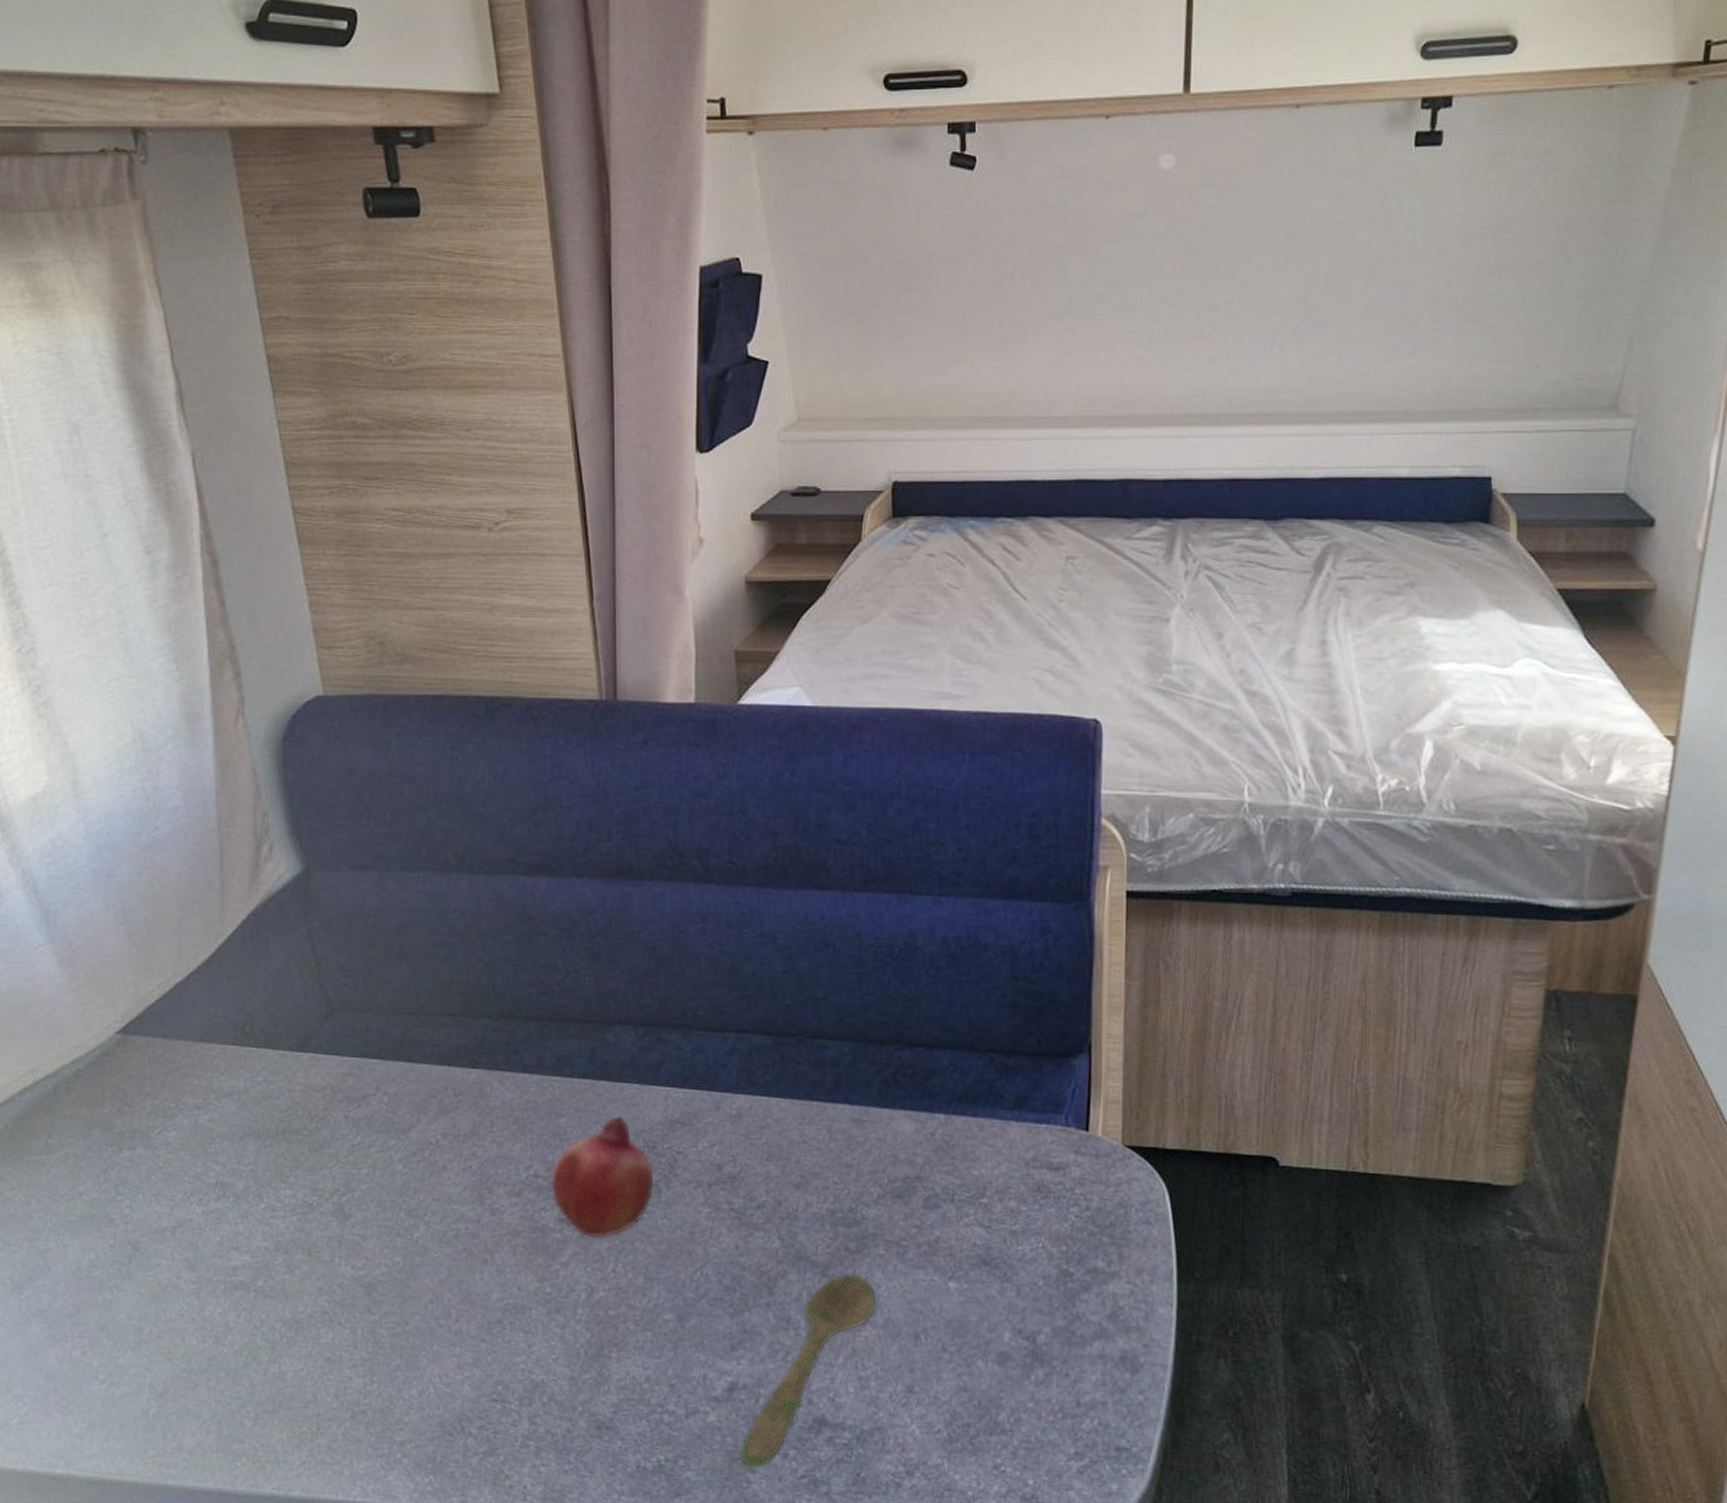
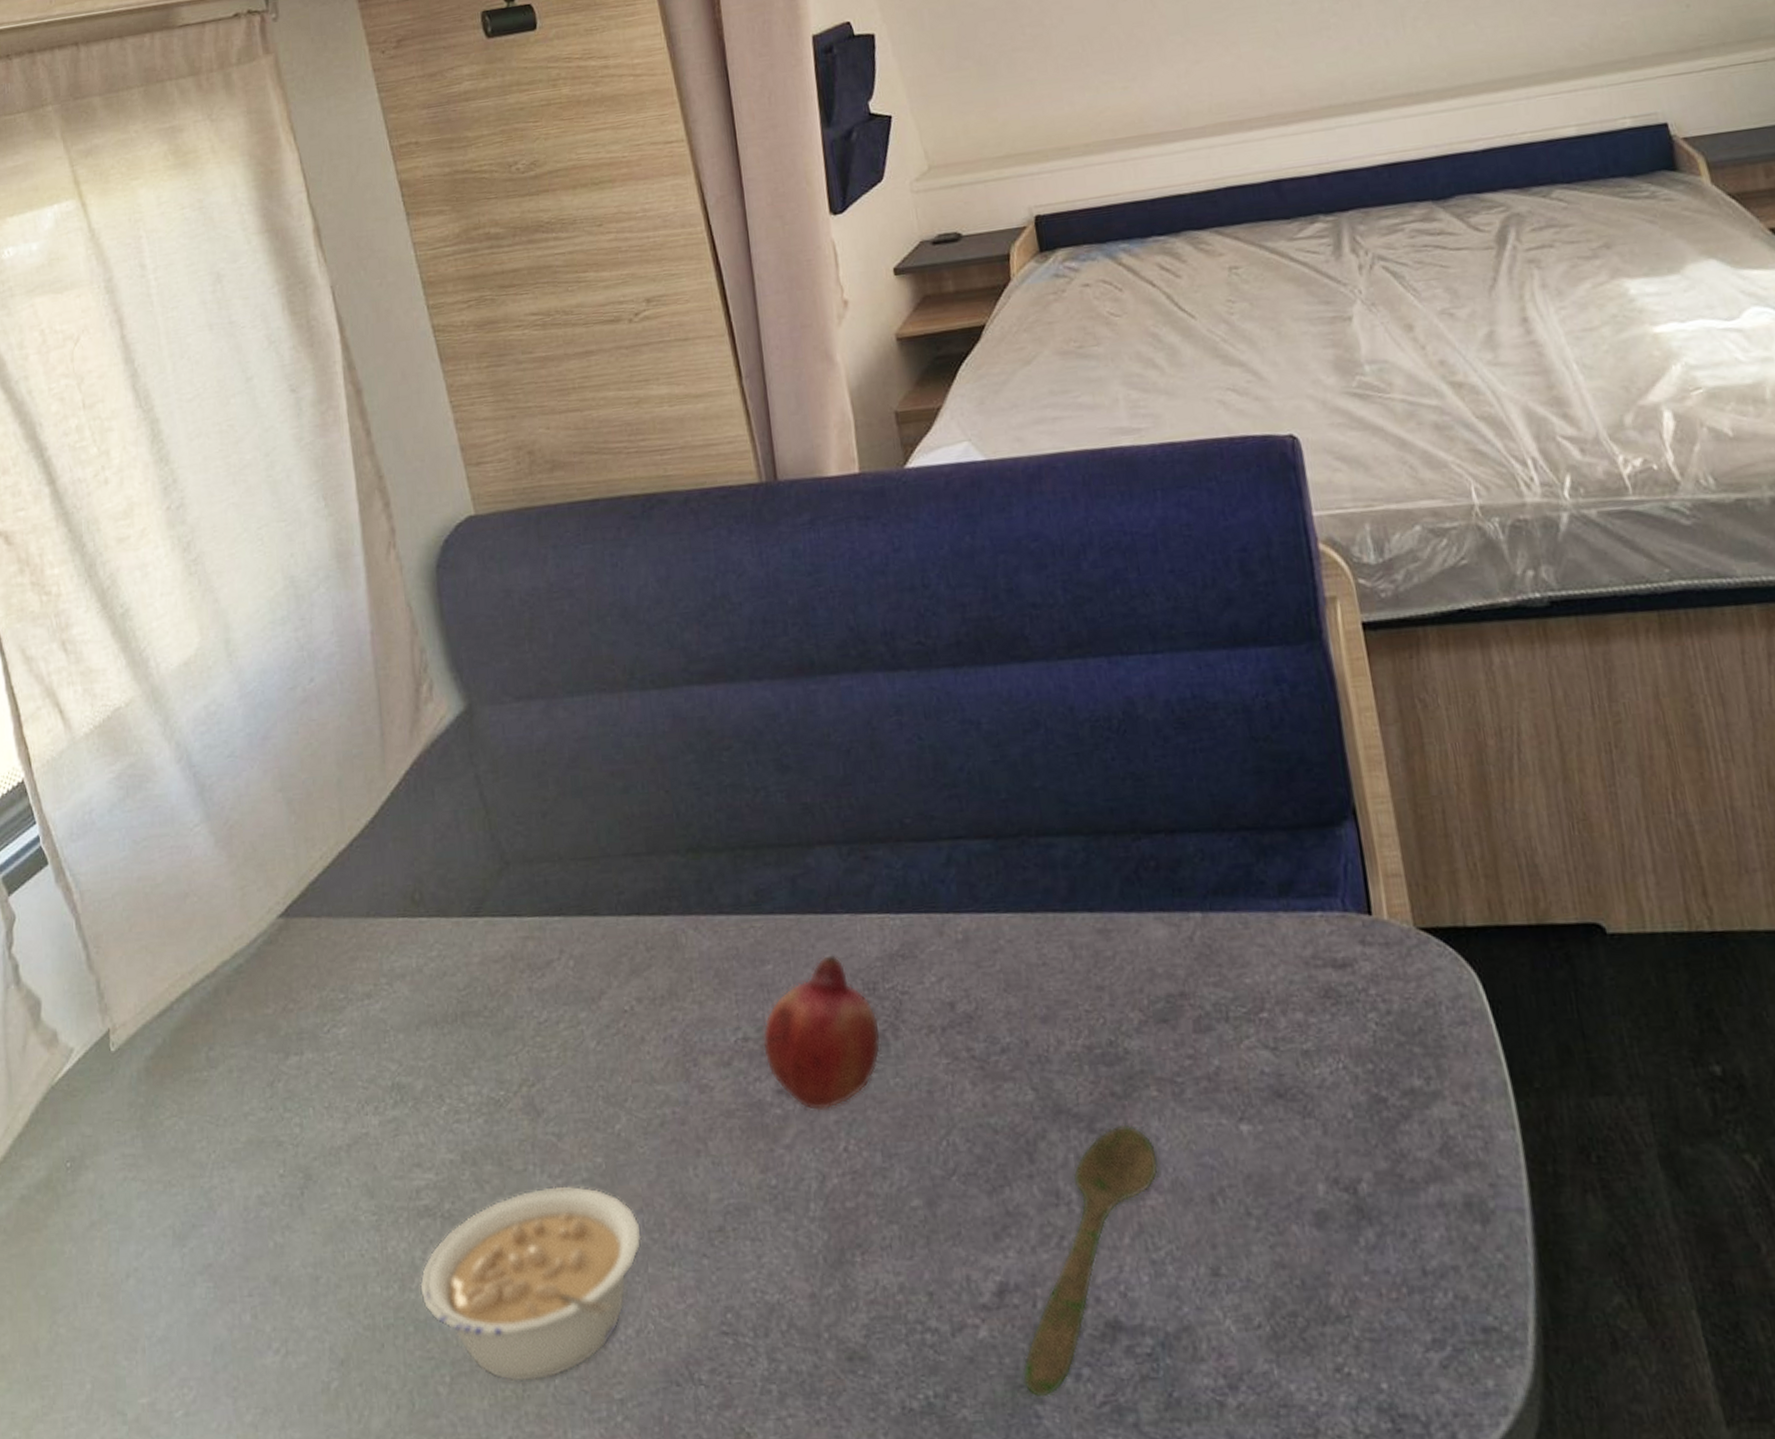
legume: none [232,1276,430,1422] -> present [420,1185,642,1382]

